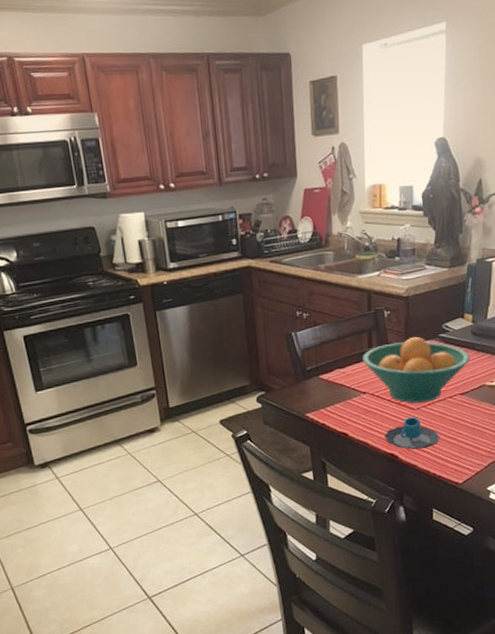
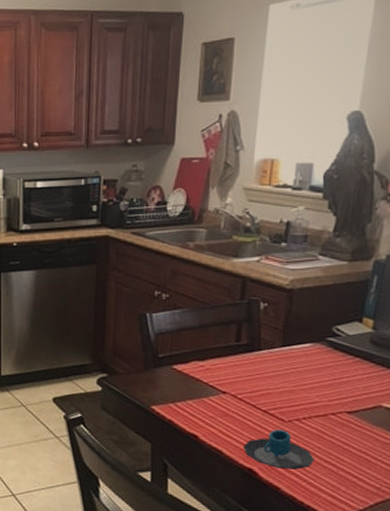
fruit bowl: present [363,337,470,403] -> none [227,337,365,415]

